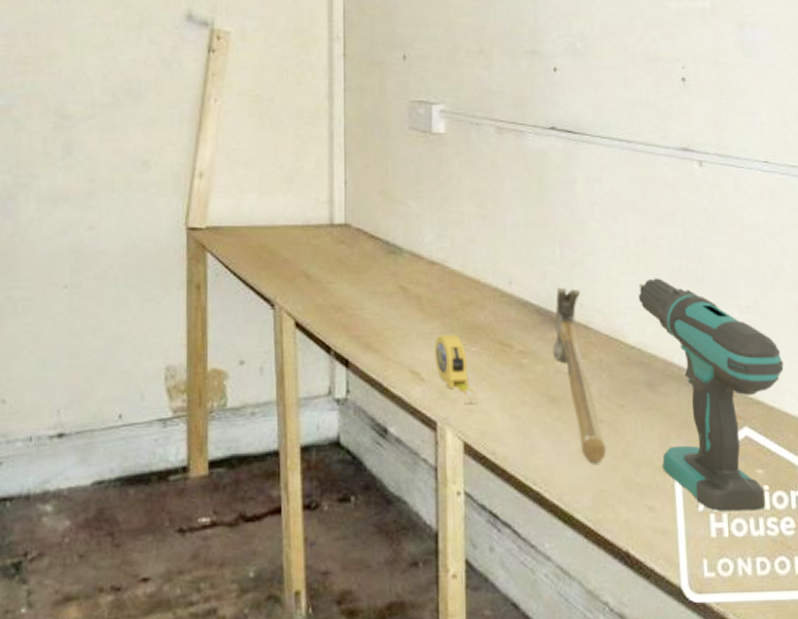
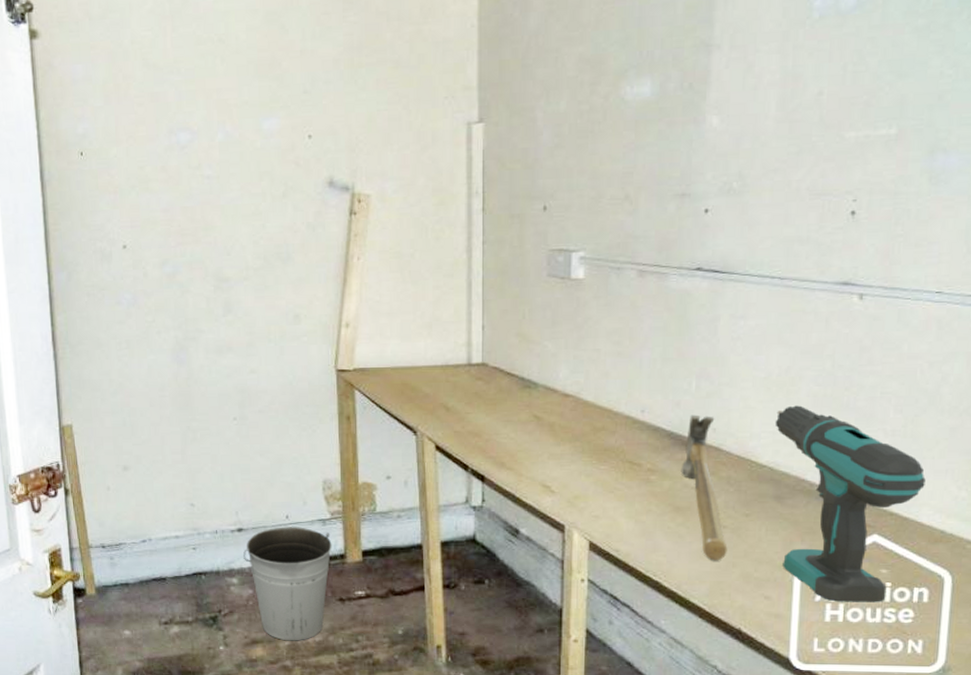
bucket: none [62,429,173,595] -> present [243,527,332,641]
tape measure: present [435,334,477,404] -> none [565,455,604,511]

